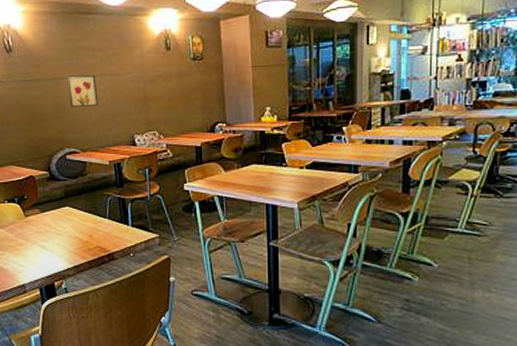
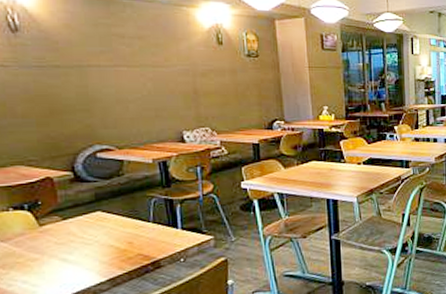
wall art: present [67,74,98,107] -> none [97,64,138,99]

